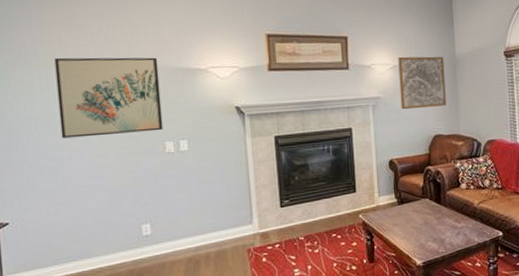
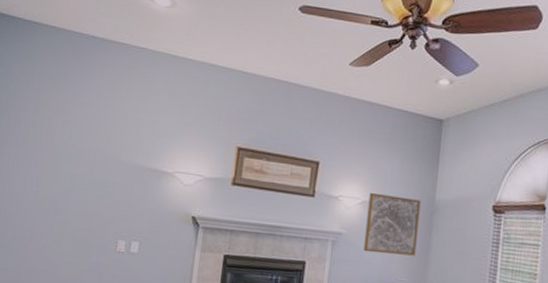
wall art: present [54,57,163,139] -> none [28,140,130,228]

